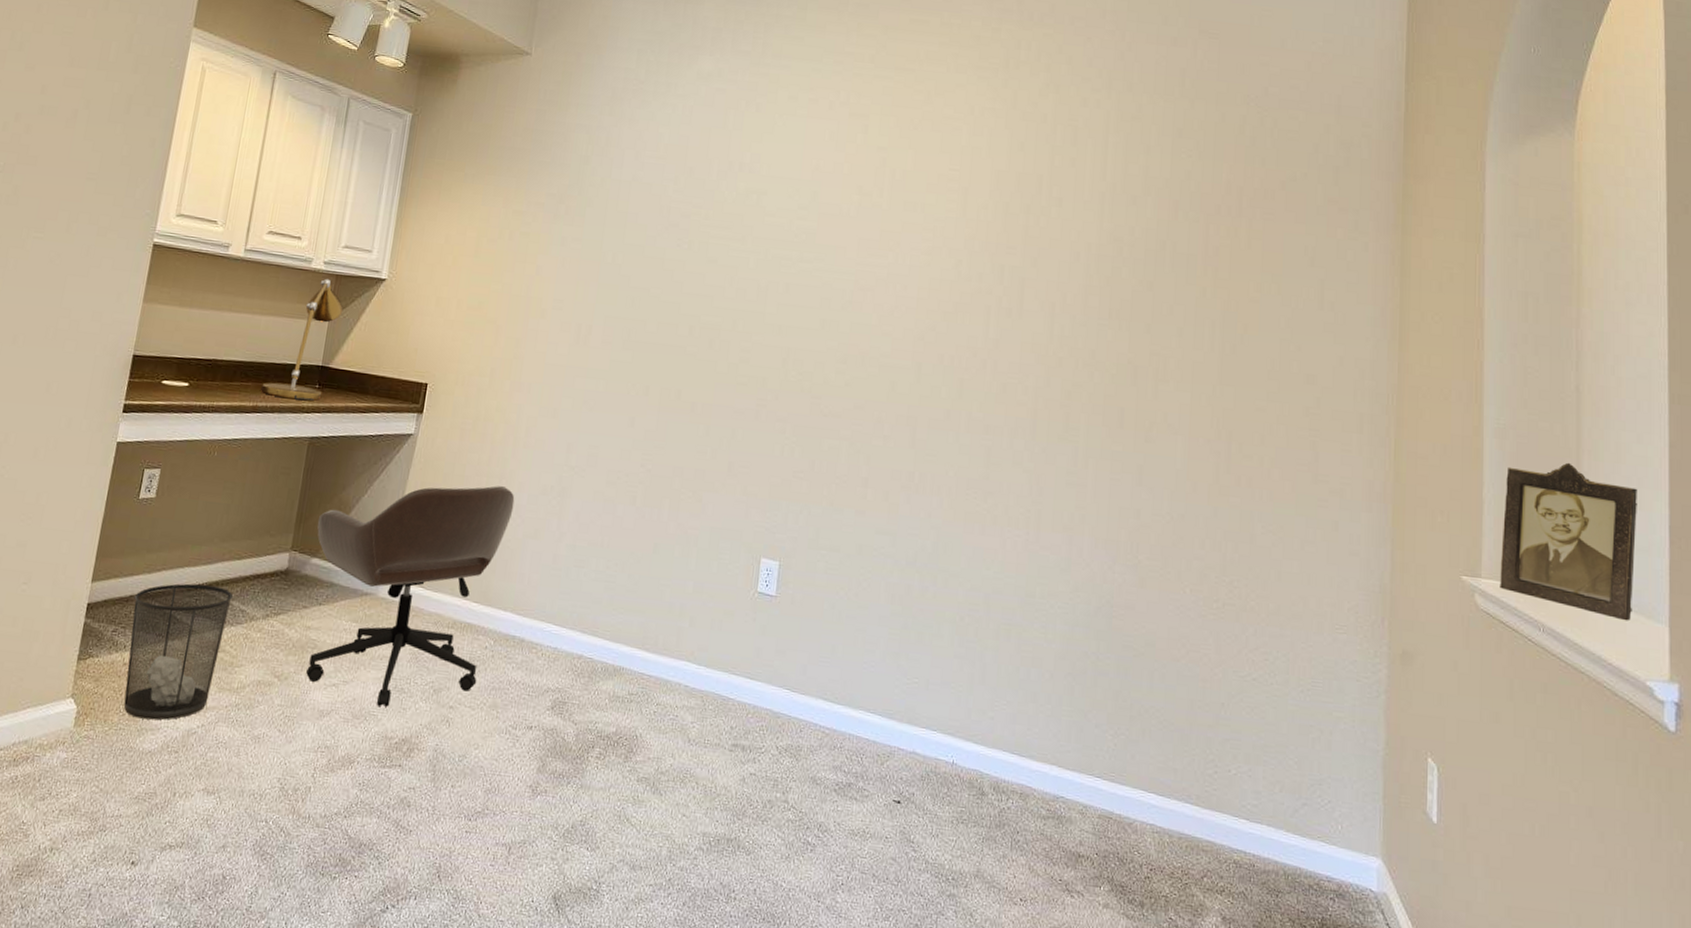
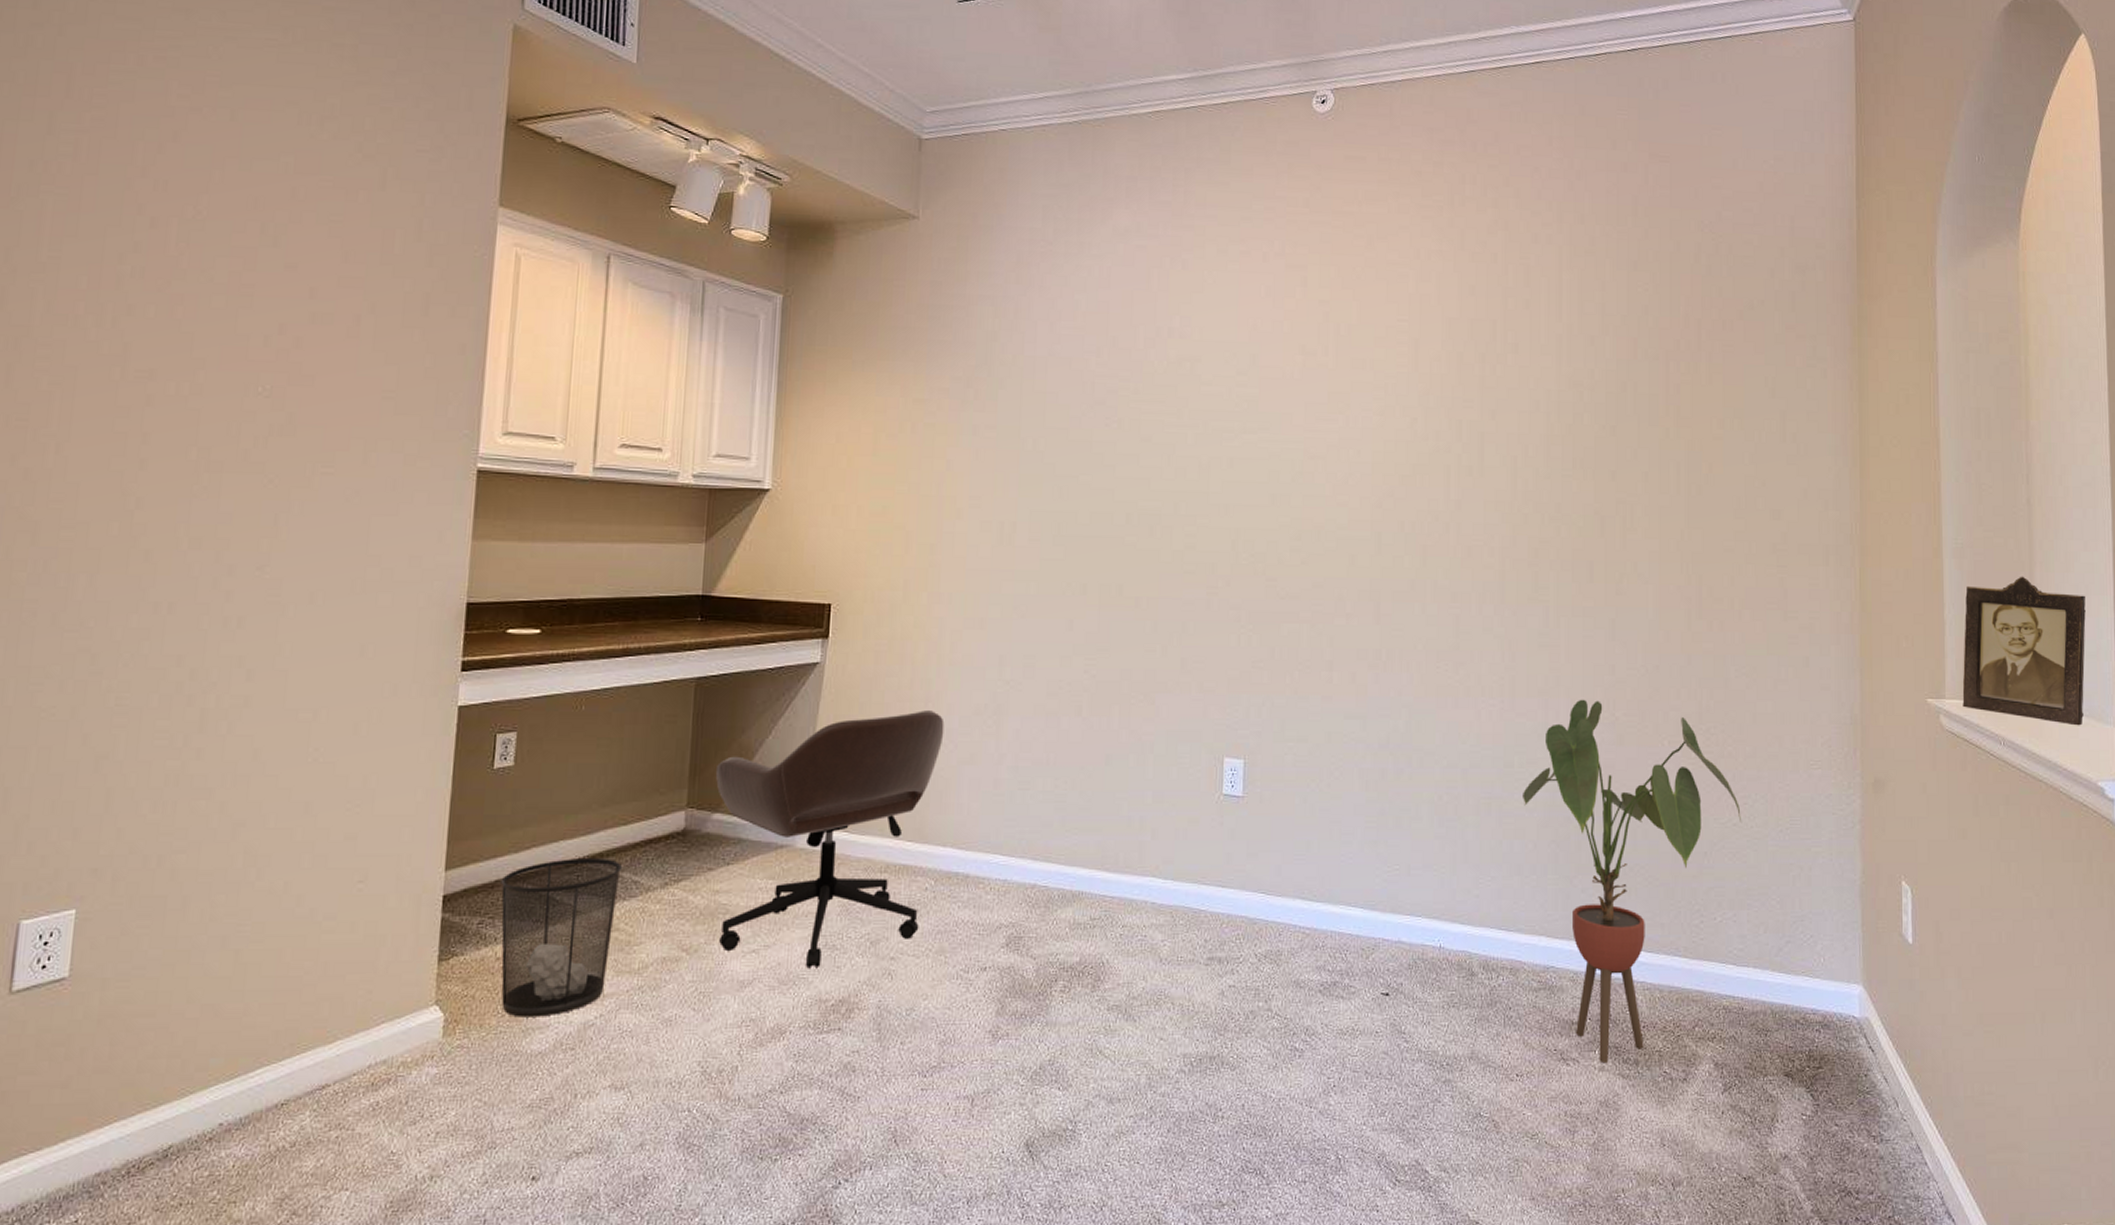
desk lamp: present [261,278,344,402] -> none [631,494,722,637]
house plant: none [1042,539,1262,901] -> present [1523,699,1742,1064]

